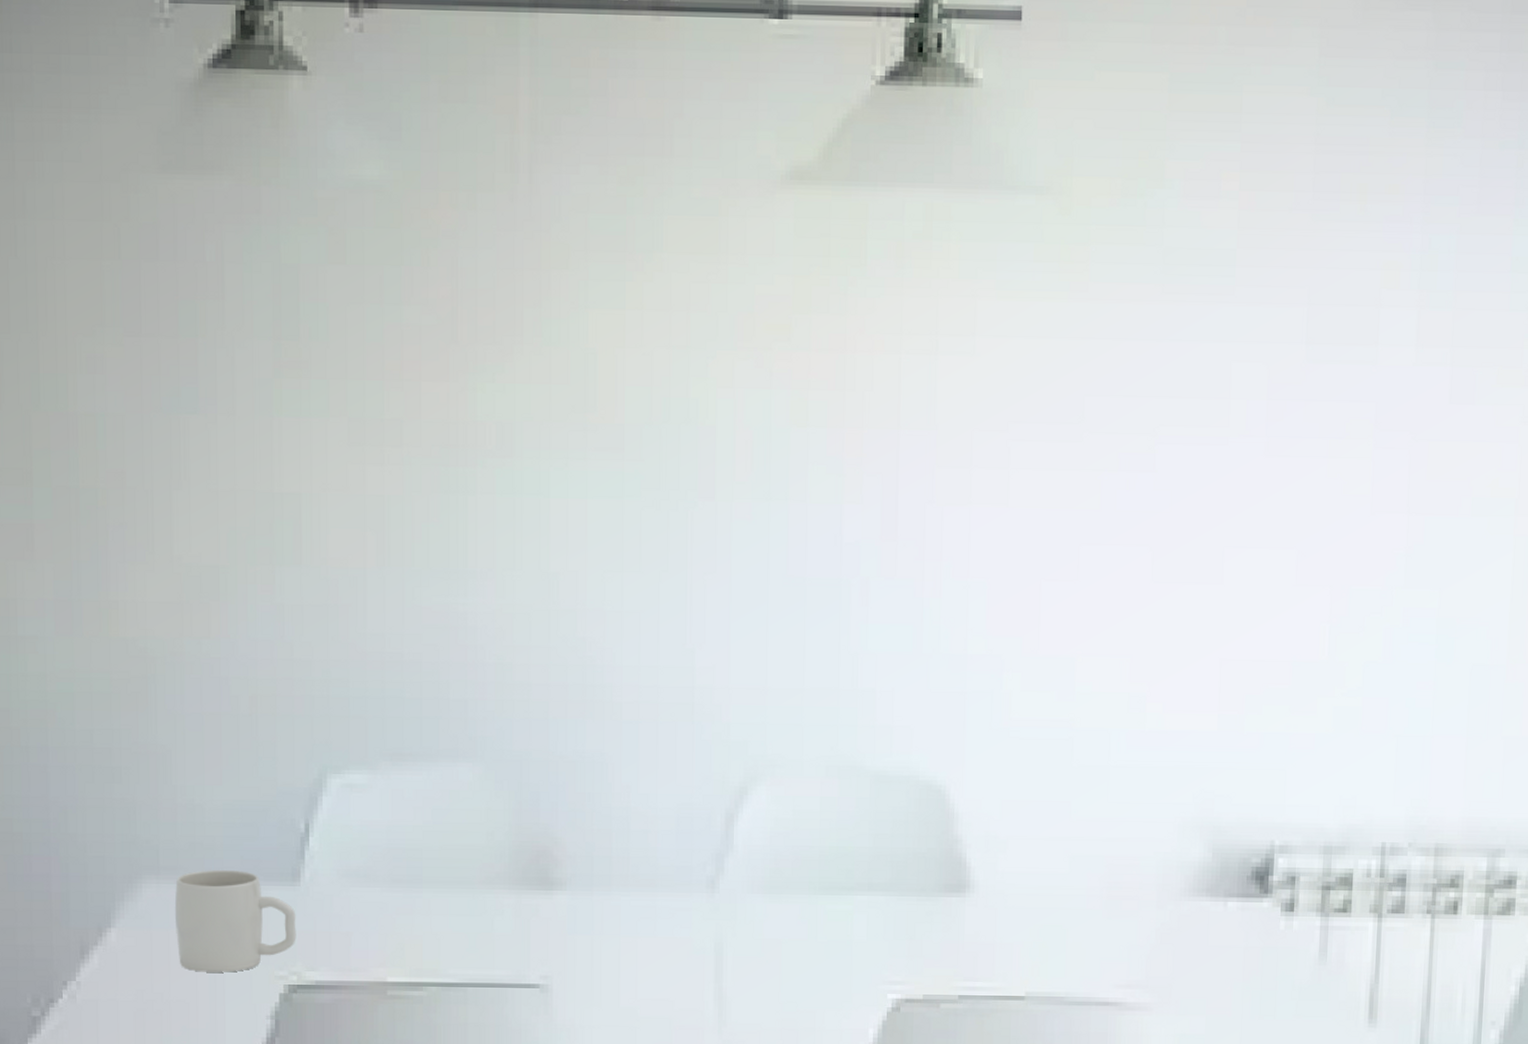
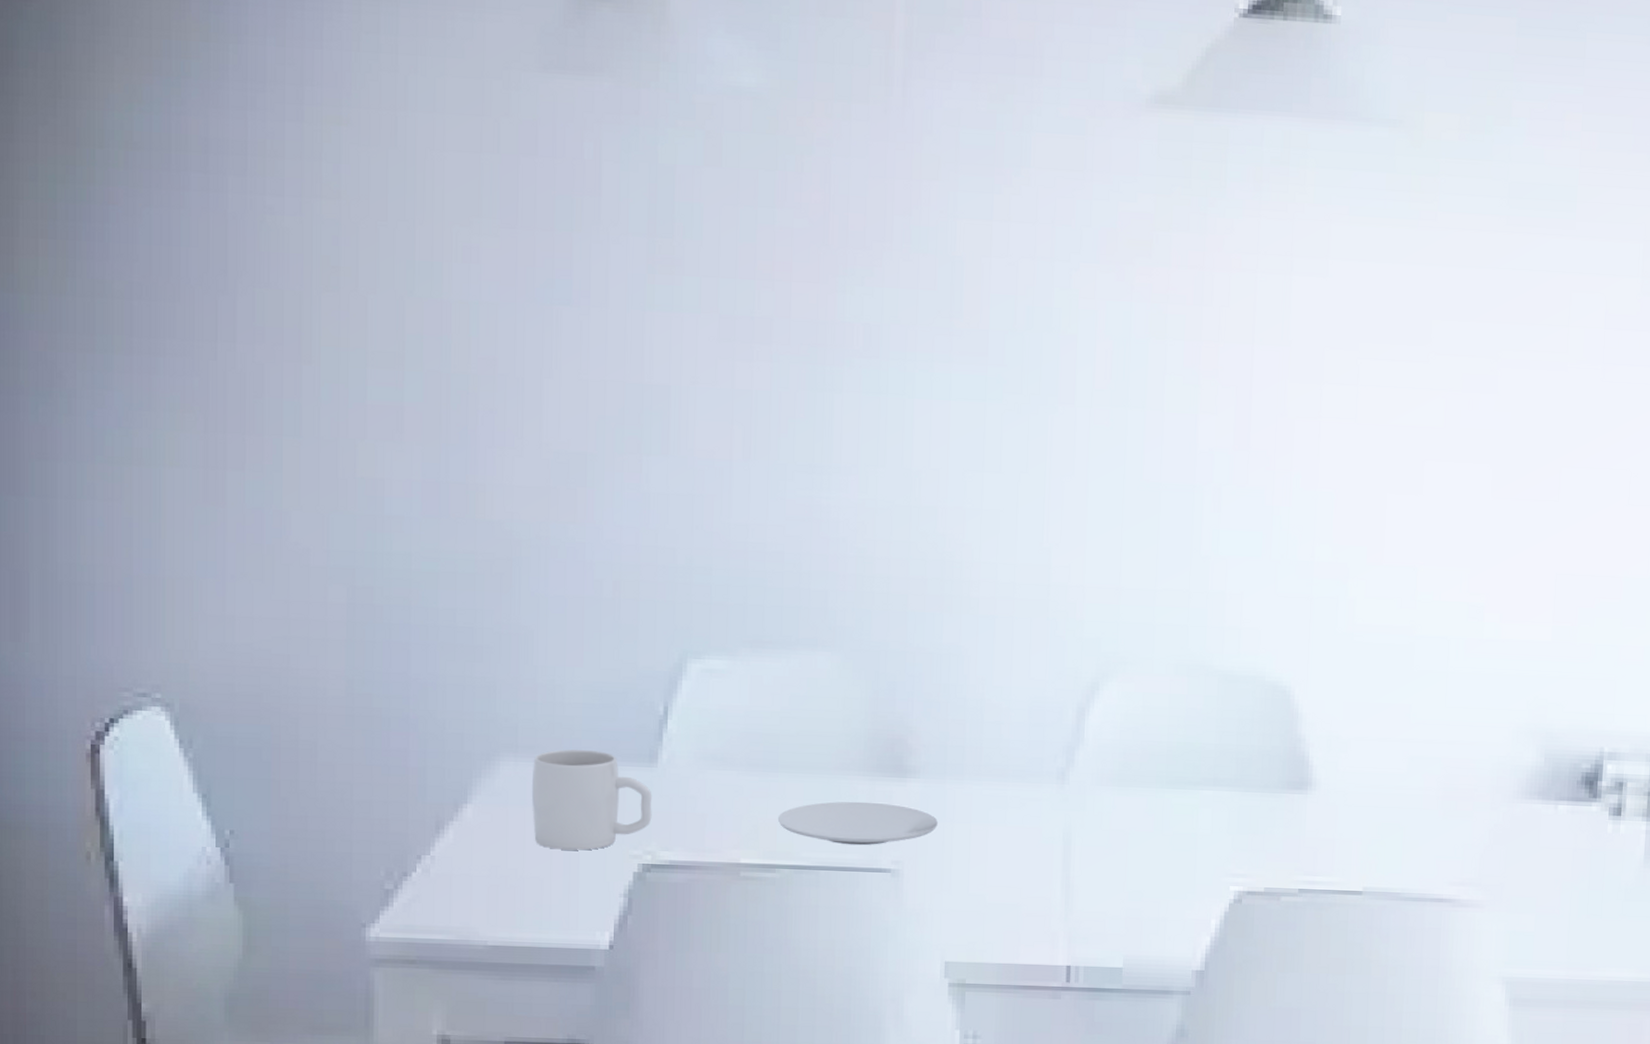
plate: none [423,916,586,961] -> present [777,801,938,846]

